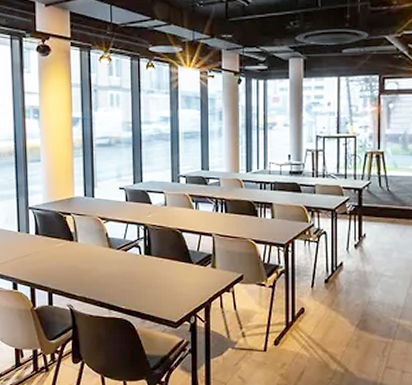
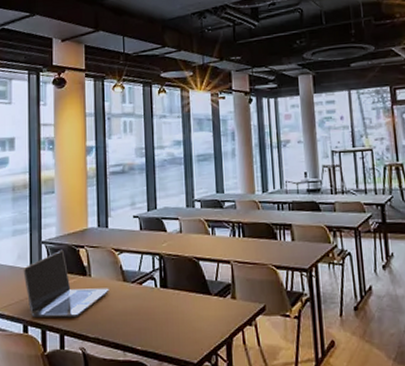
laptop: none [11,215,95,278] -> present [23,249,109,318]

